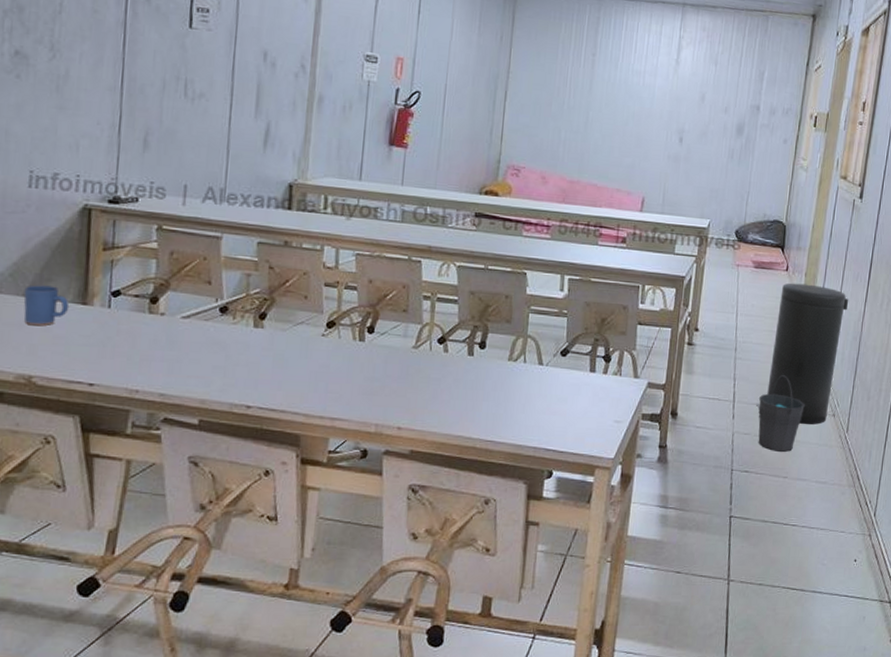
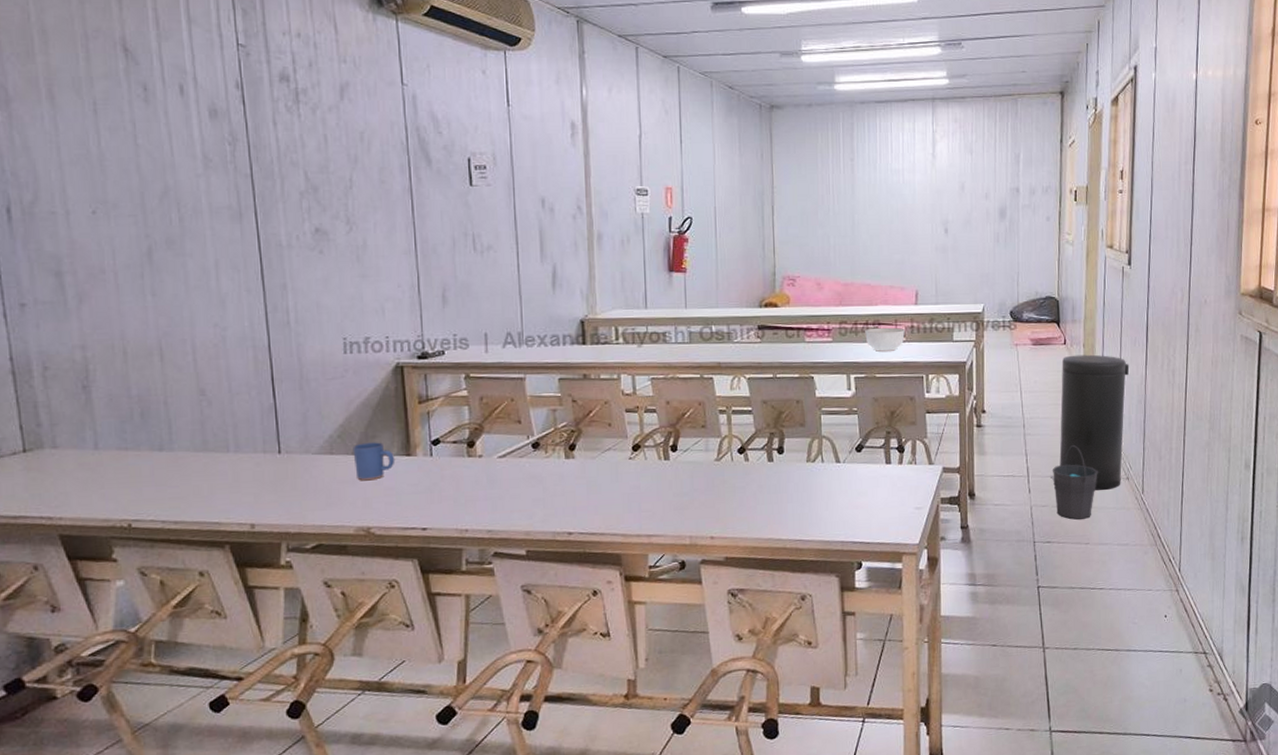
bowl: none [584,230,627,258] -> present [865,327,906,353]

